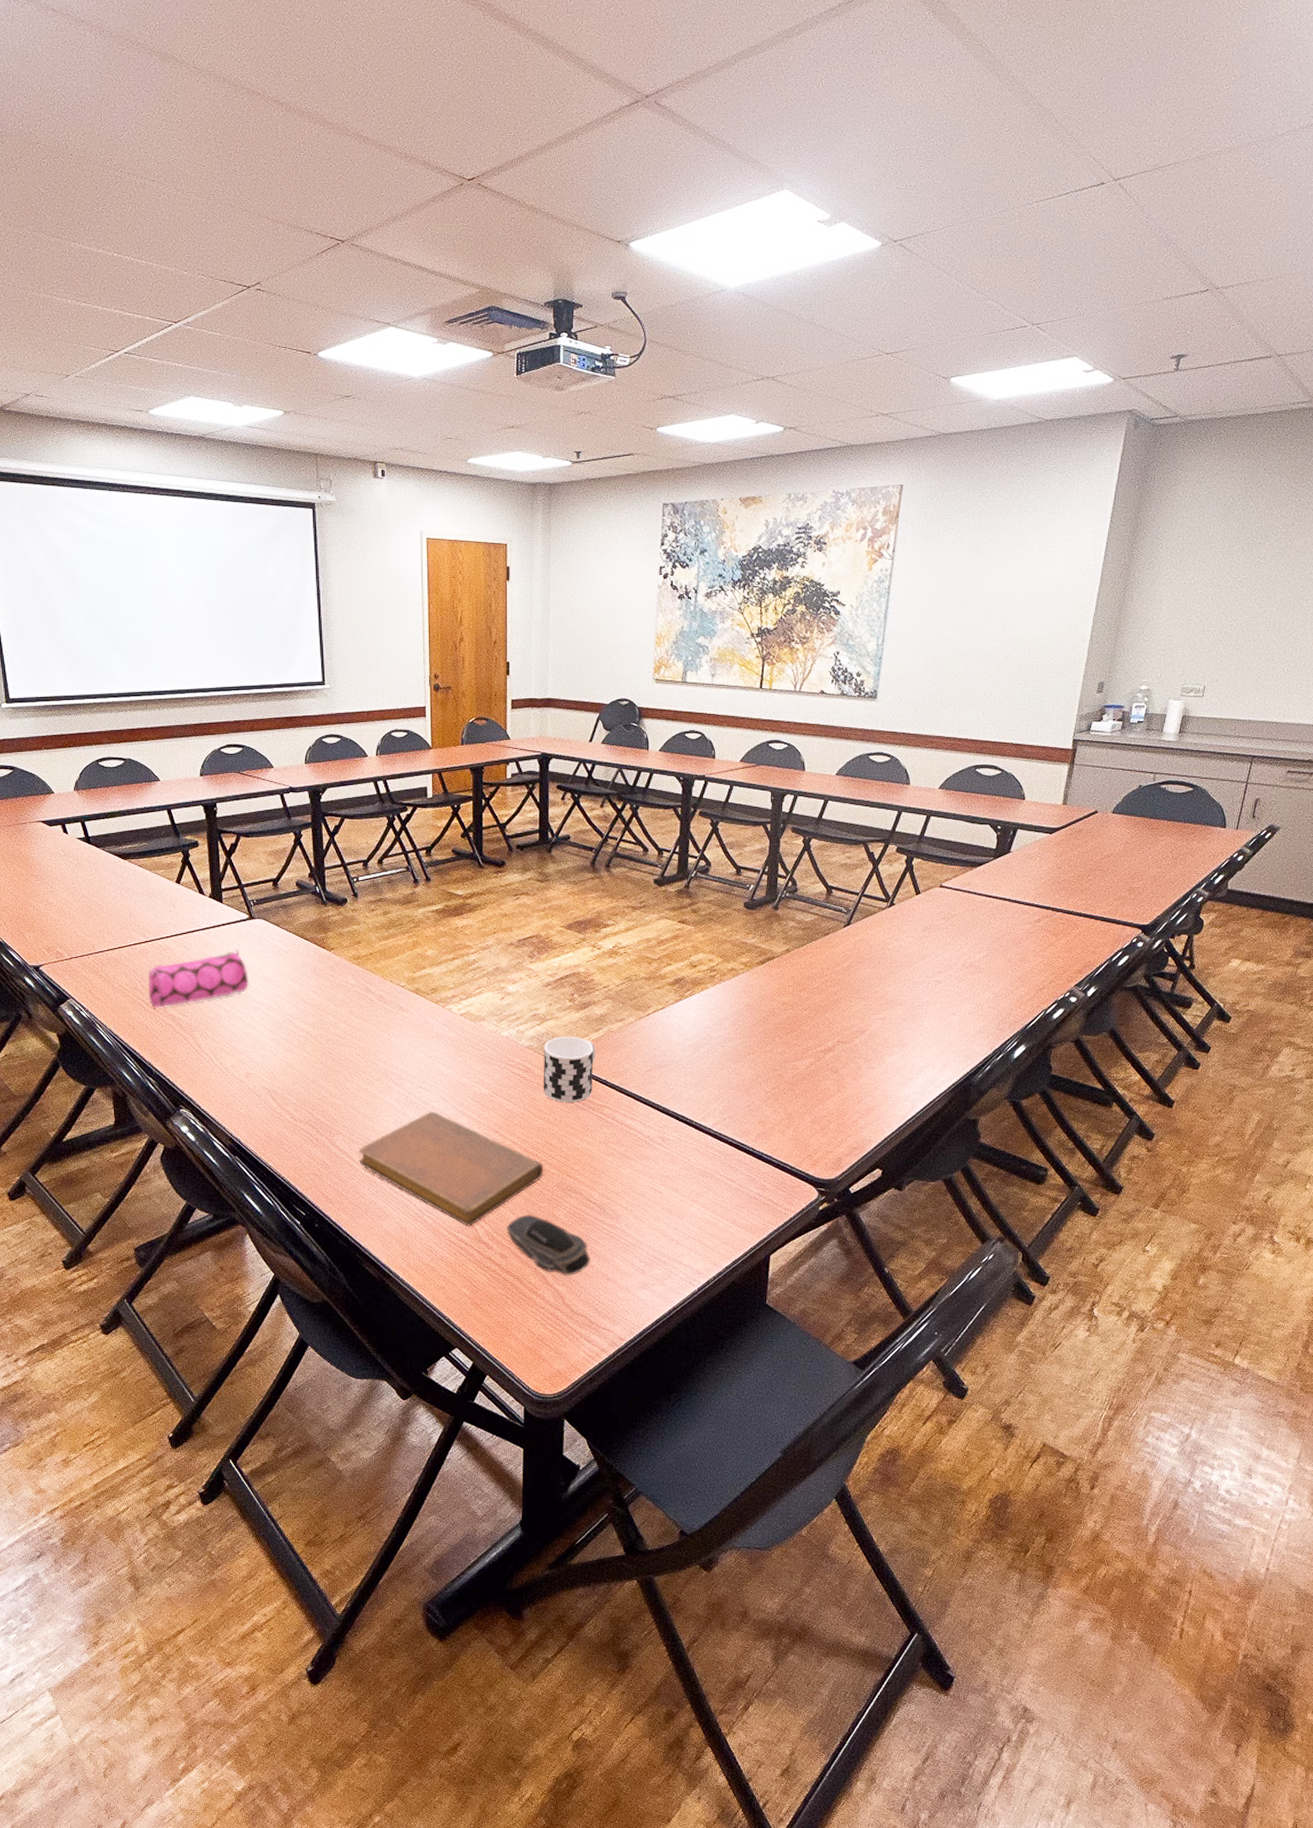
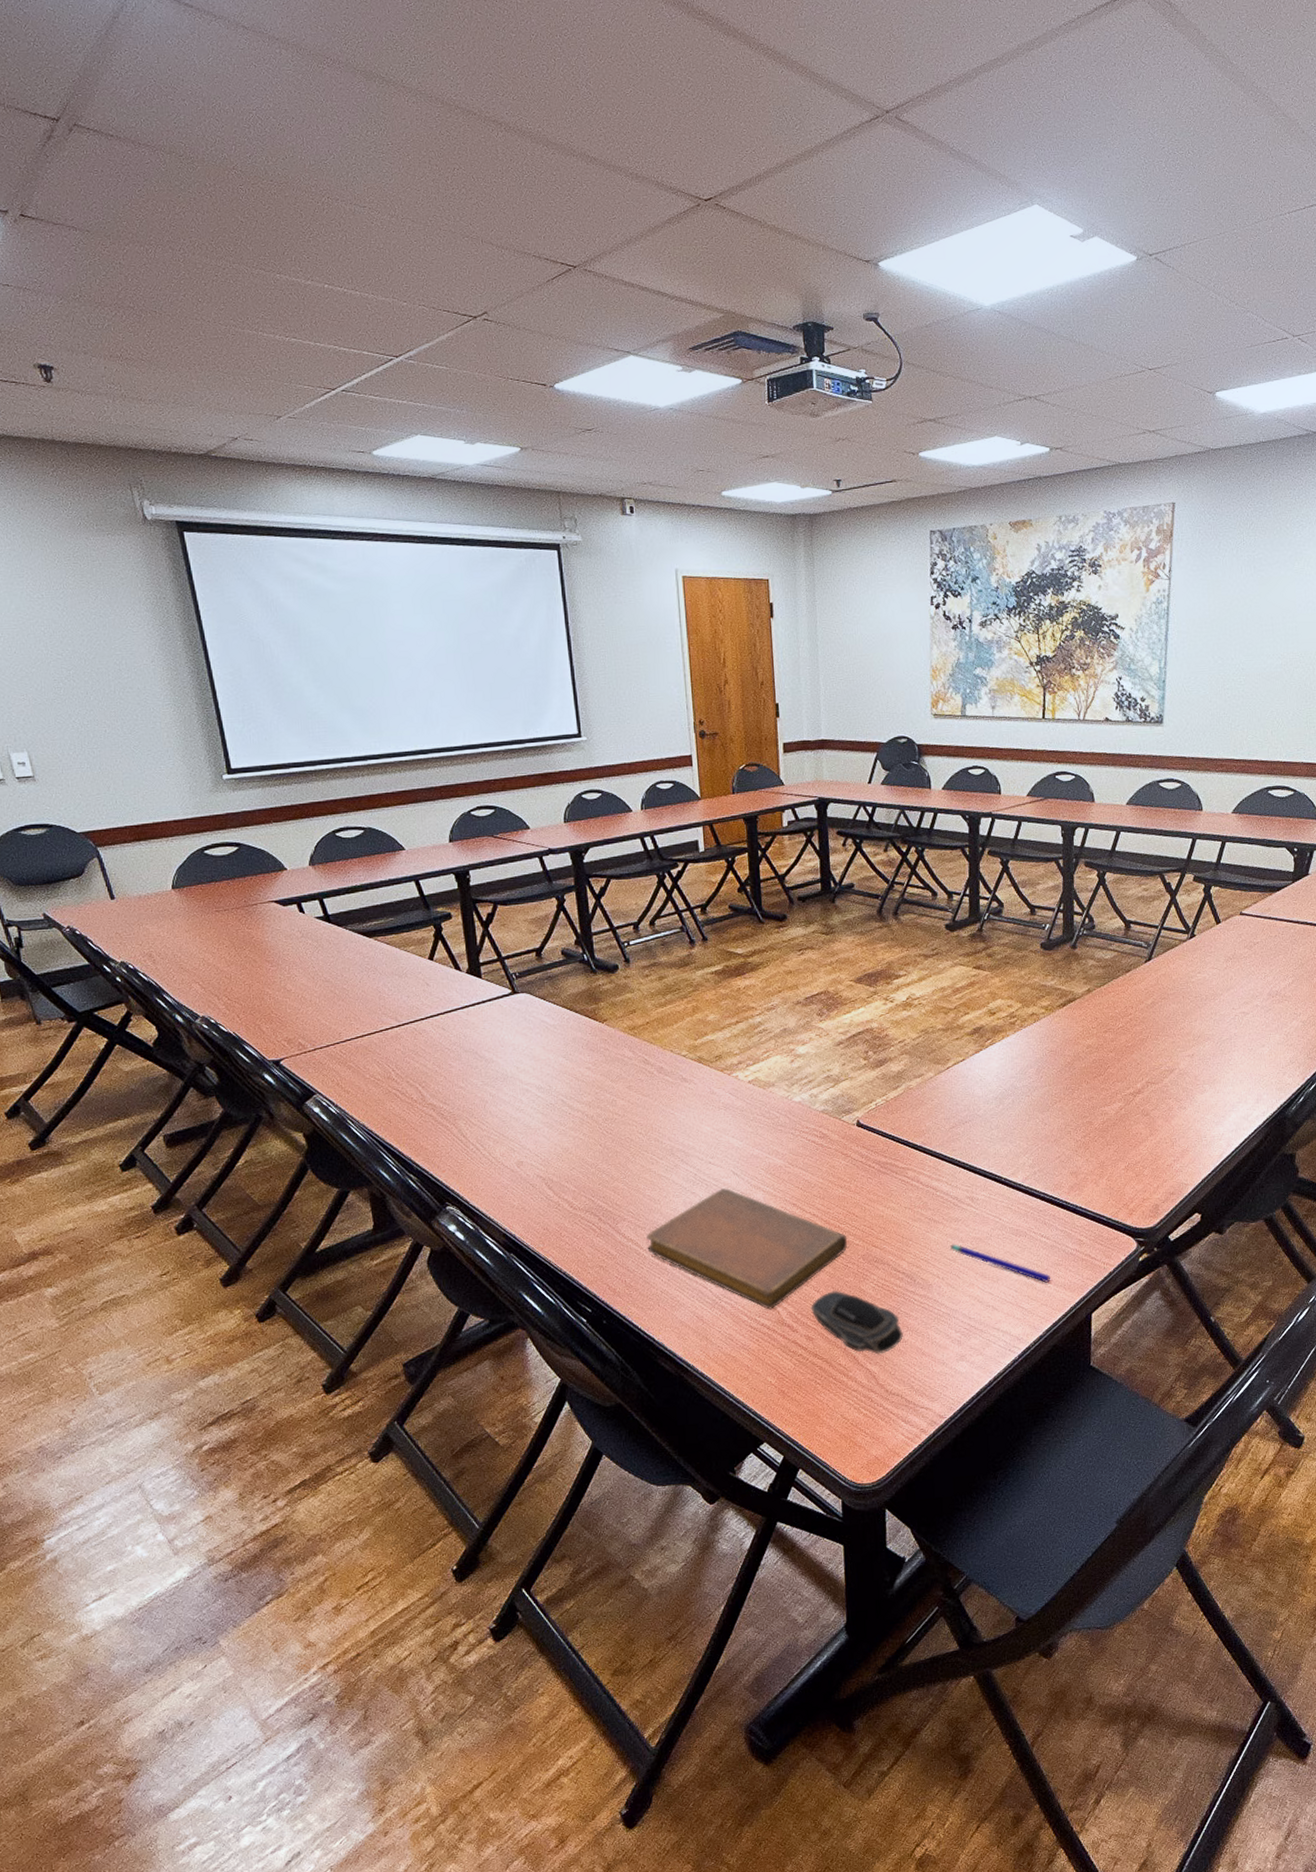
pencil case: present [148,949,250,1008] -> none [403,1027,516,1097]
cup: present [543,1036,596,1102] -> none [839,1096,896,1168]
pen: none [640,1180,734,1223] -> present [950,1244,1051,1283]

